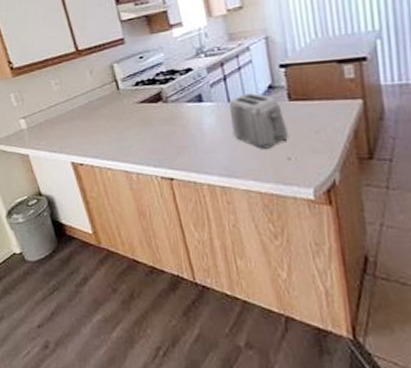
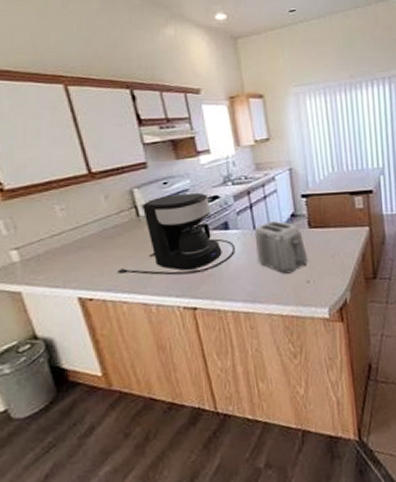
coffee maker: none [101,66,210,146] -> present [116,193,235,276]

